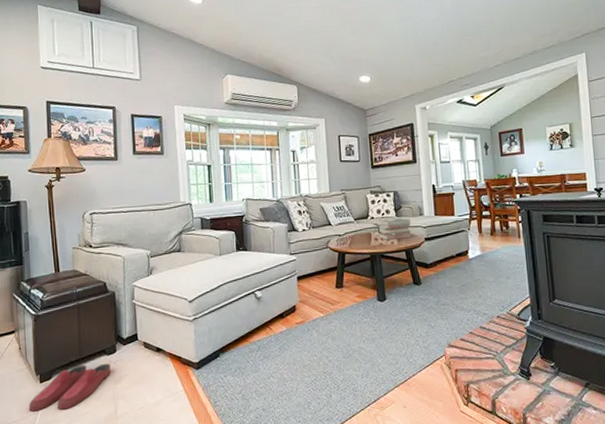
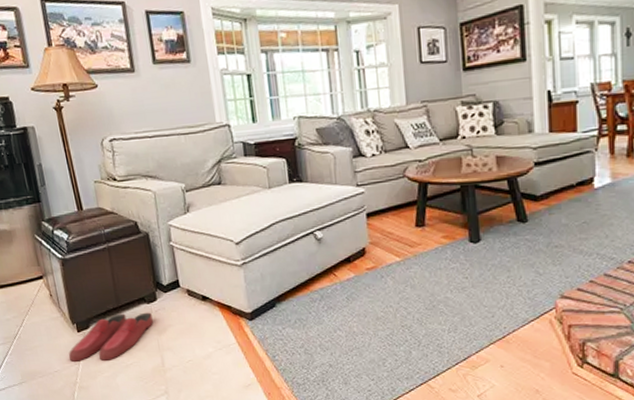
books: present [378,218,411,241] -> none [471,136,516,167]

